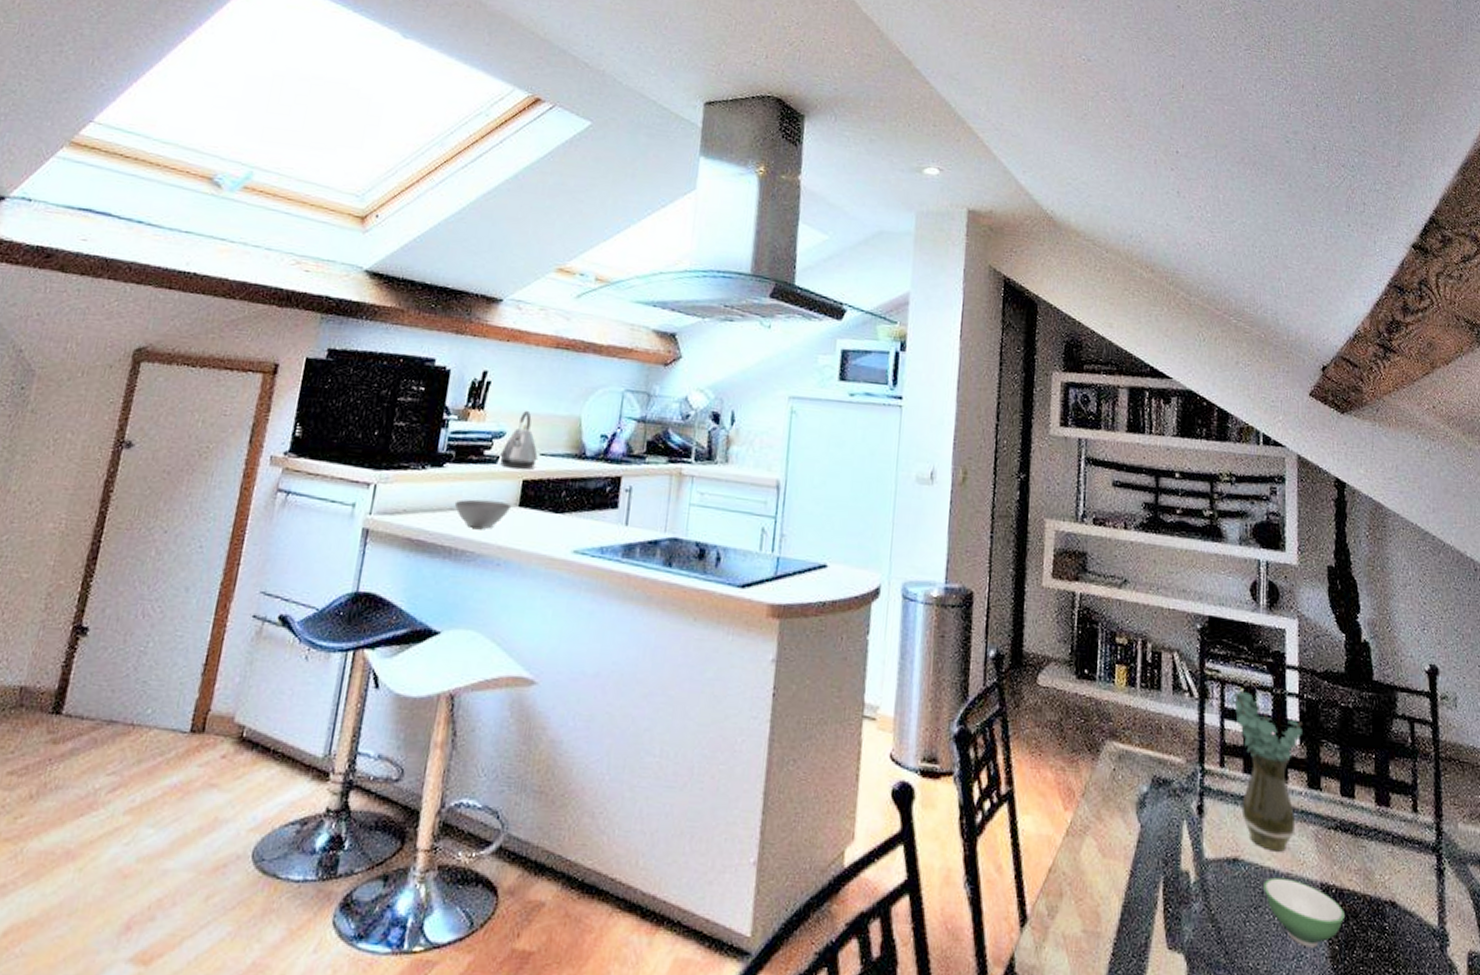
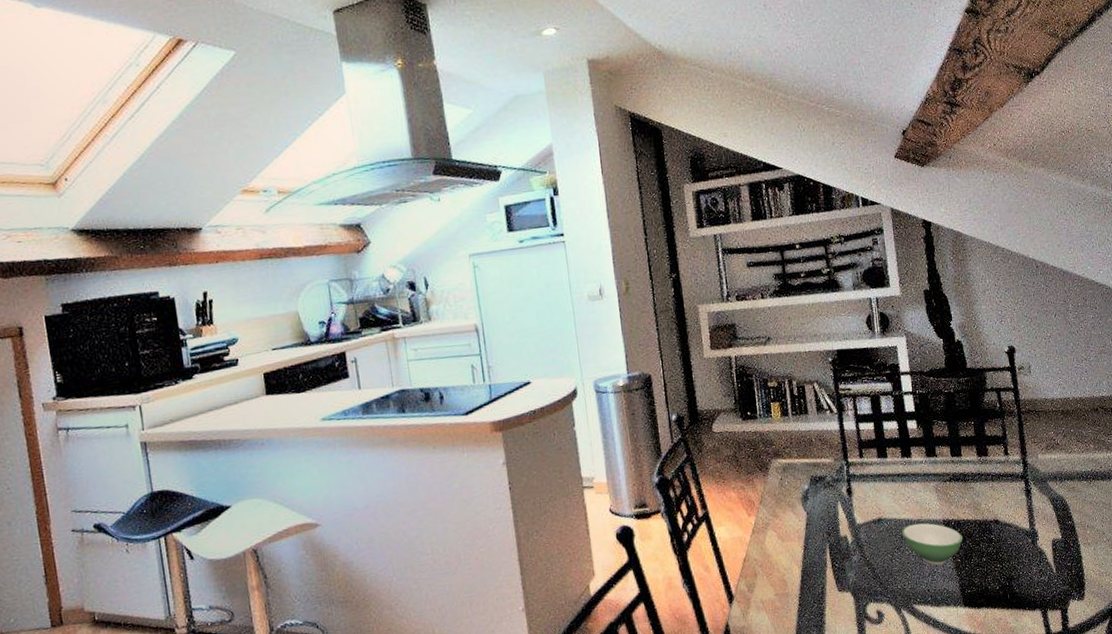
bowl: present [454,499,511,529] -> none [211,394,260,421]
kettle: present [499,410,538,471] -> none [238,316,271,368]
vase: present [1230,687,1302,852] -> none [860,396,921,507]

